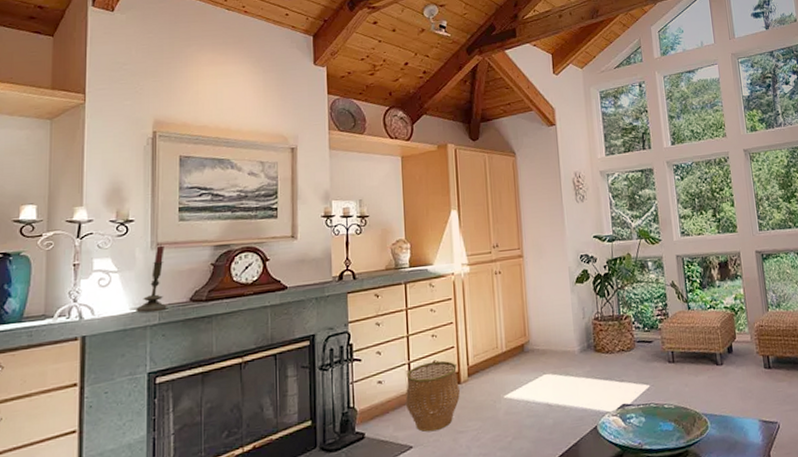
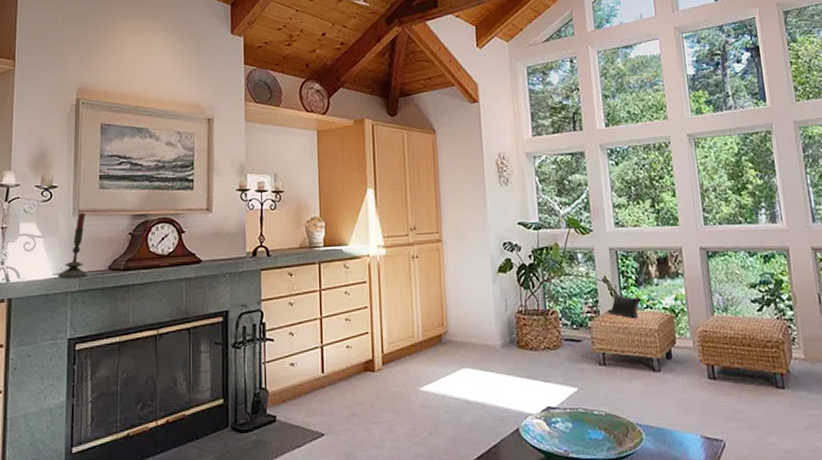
basket: present [405,360,460,432] -> none [317,346,374,420]
cushion: none [675,295,706,319] -> present [607,292,642,319]

